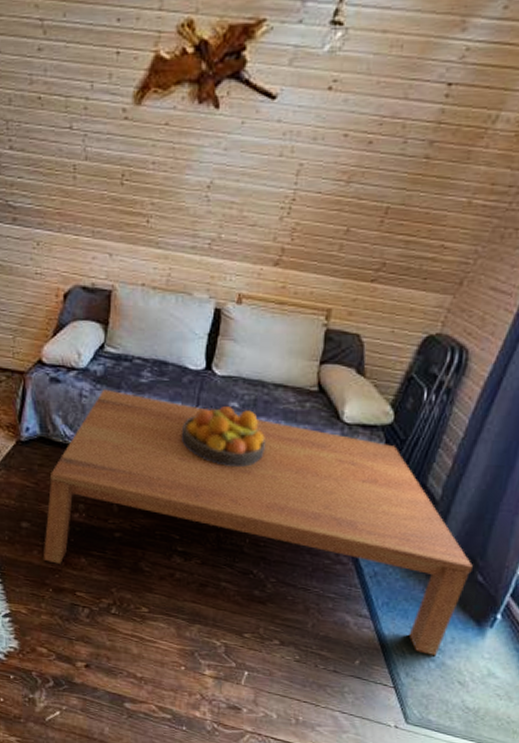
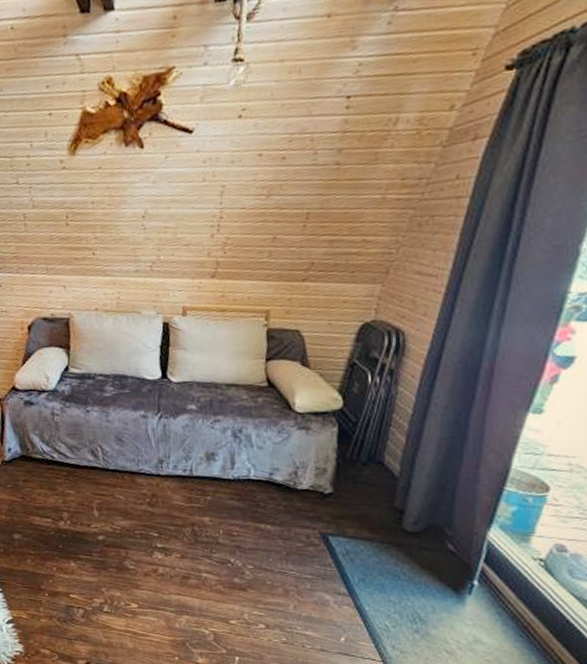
coffee table: present [43,389,473,657] -> none [34,406,442,627]
fruit bowl: present [181,406,266,468] -> none [147,409,227,465]

